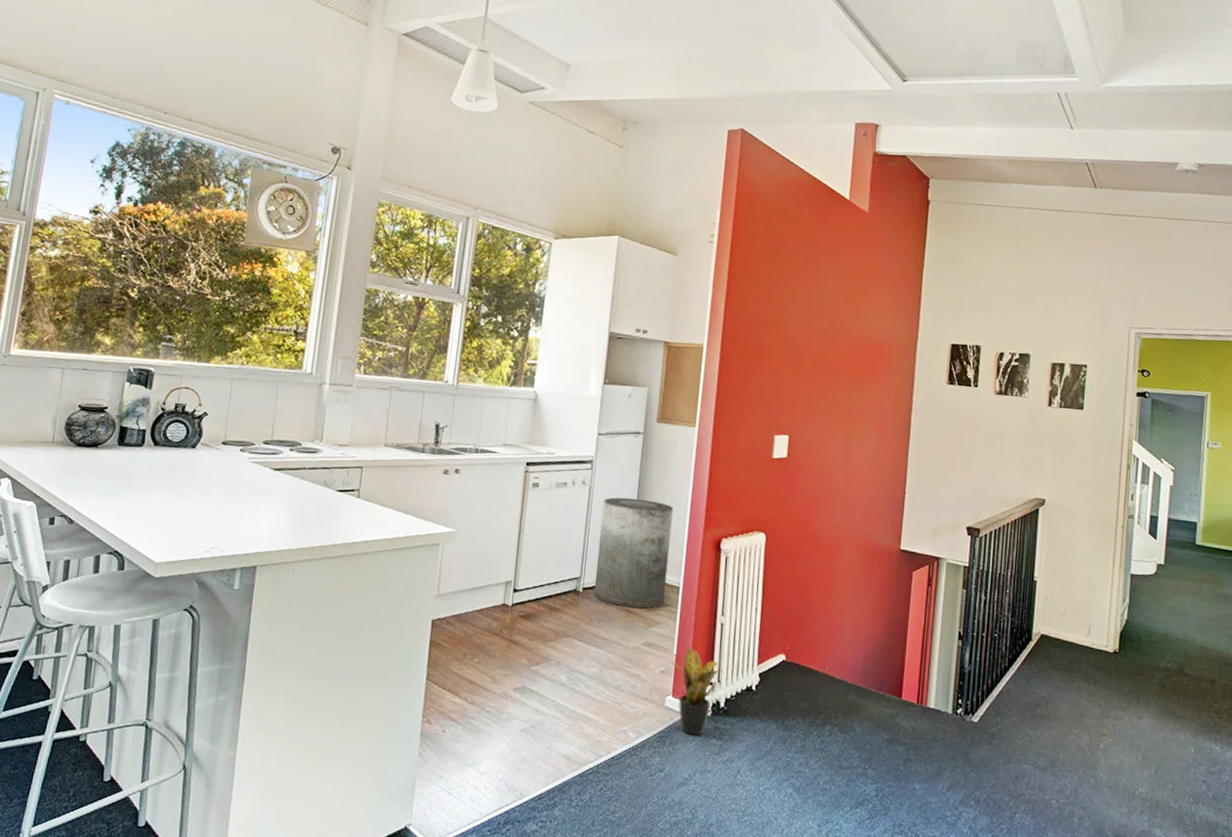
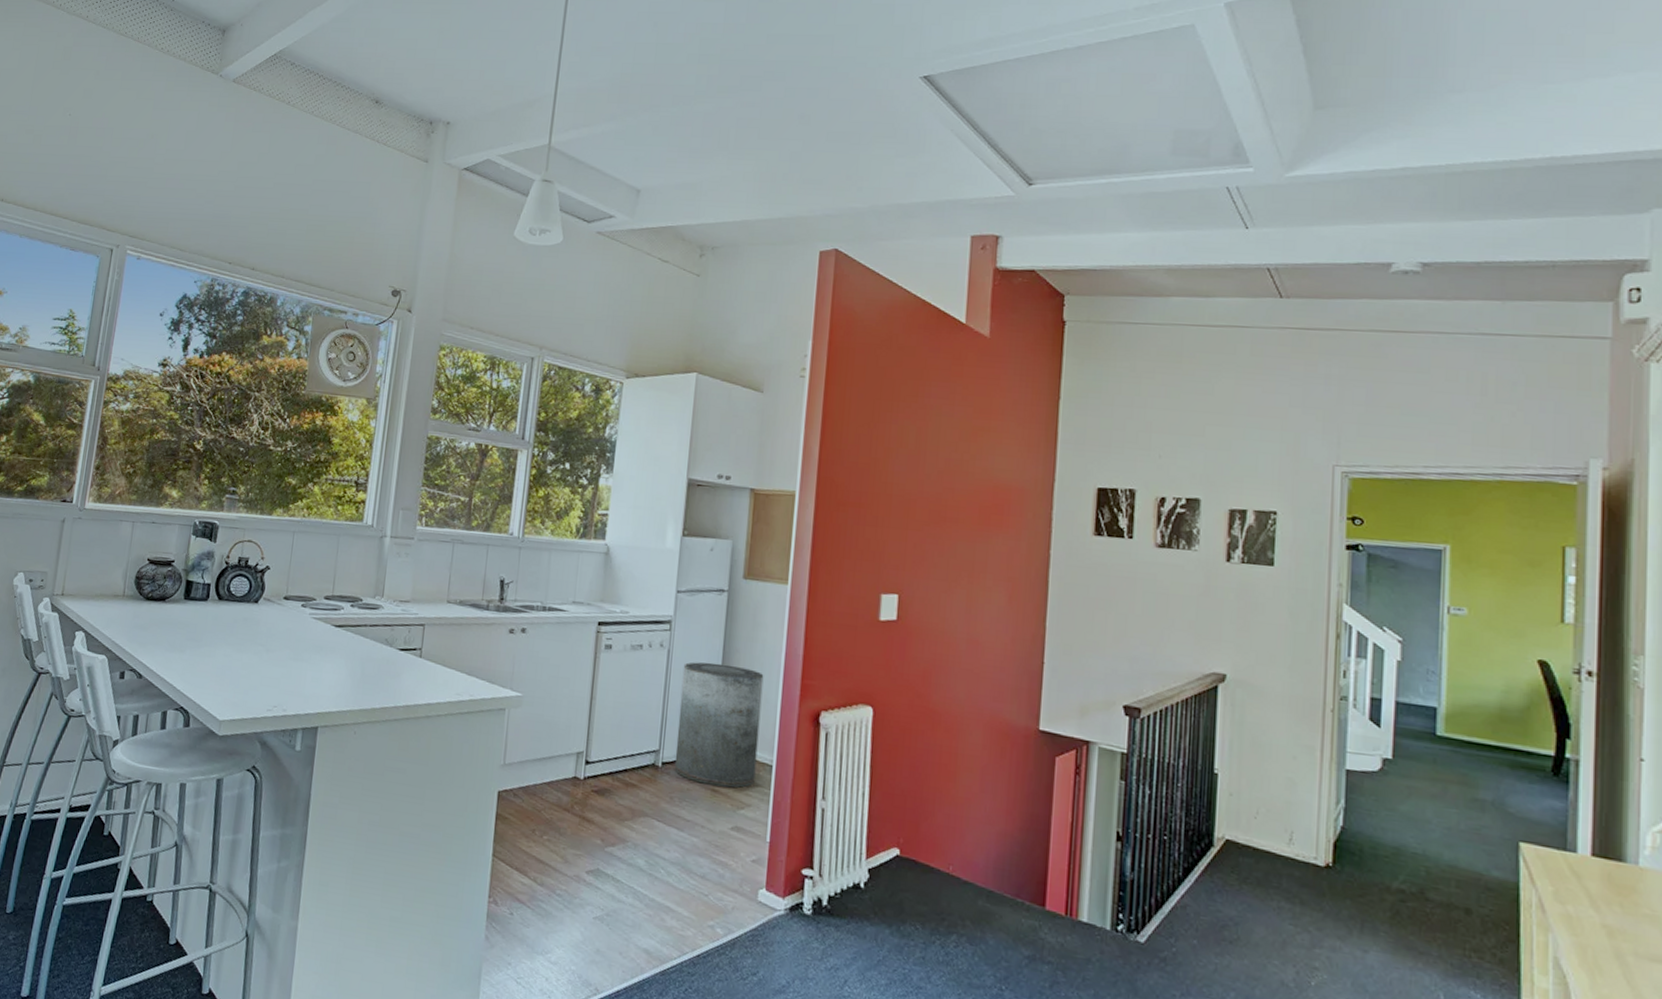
potted plant: present [670,646,723,736] -> none [762,833,825,937]

